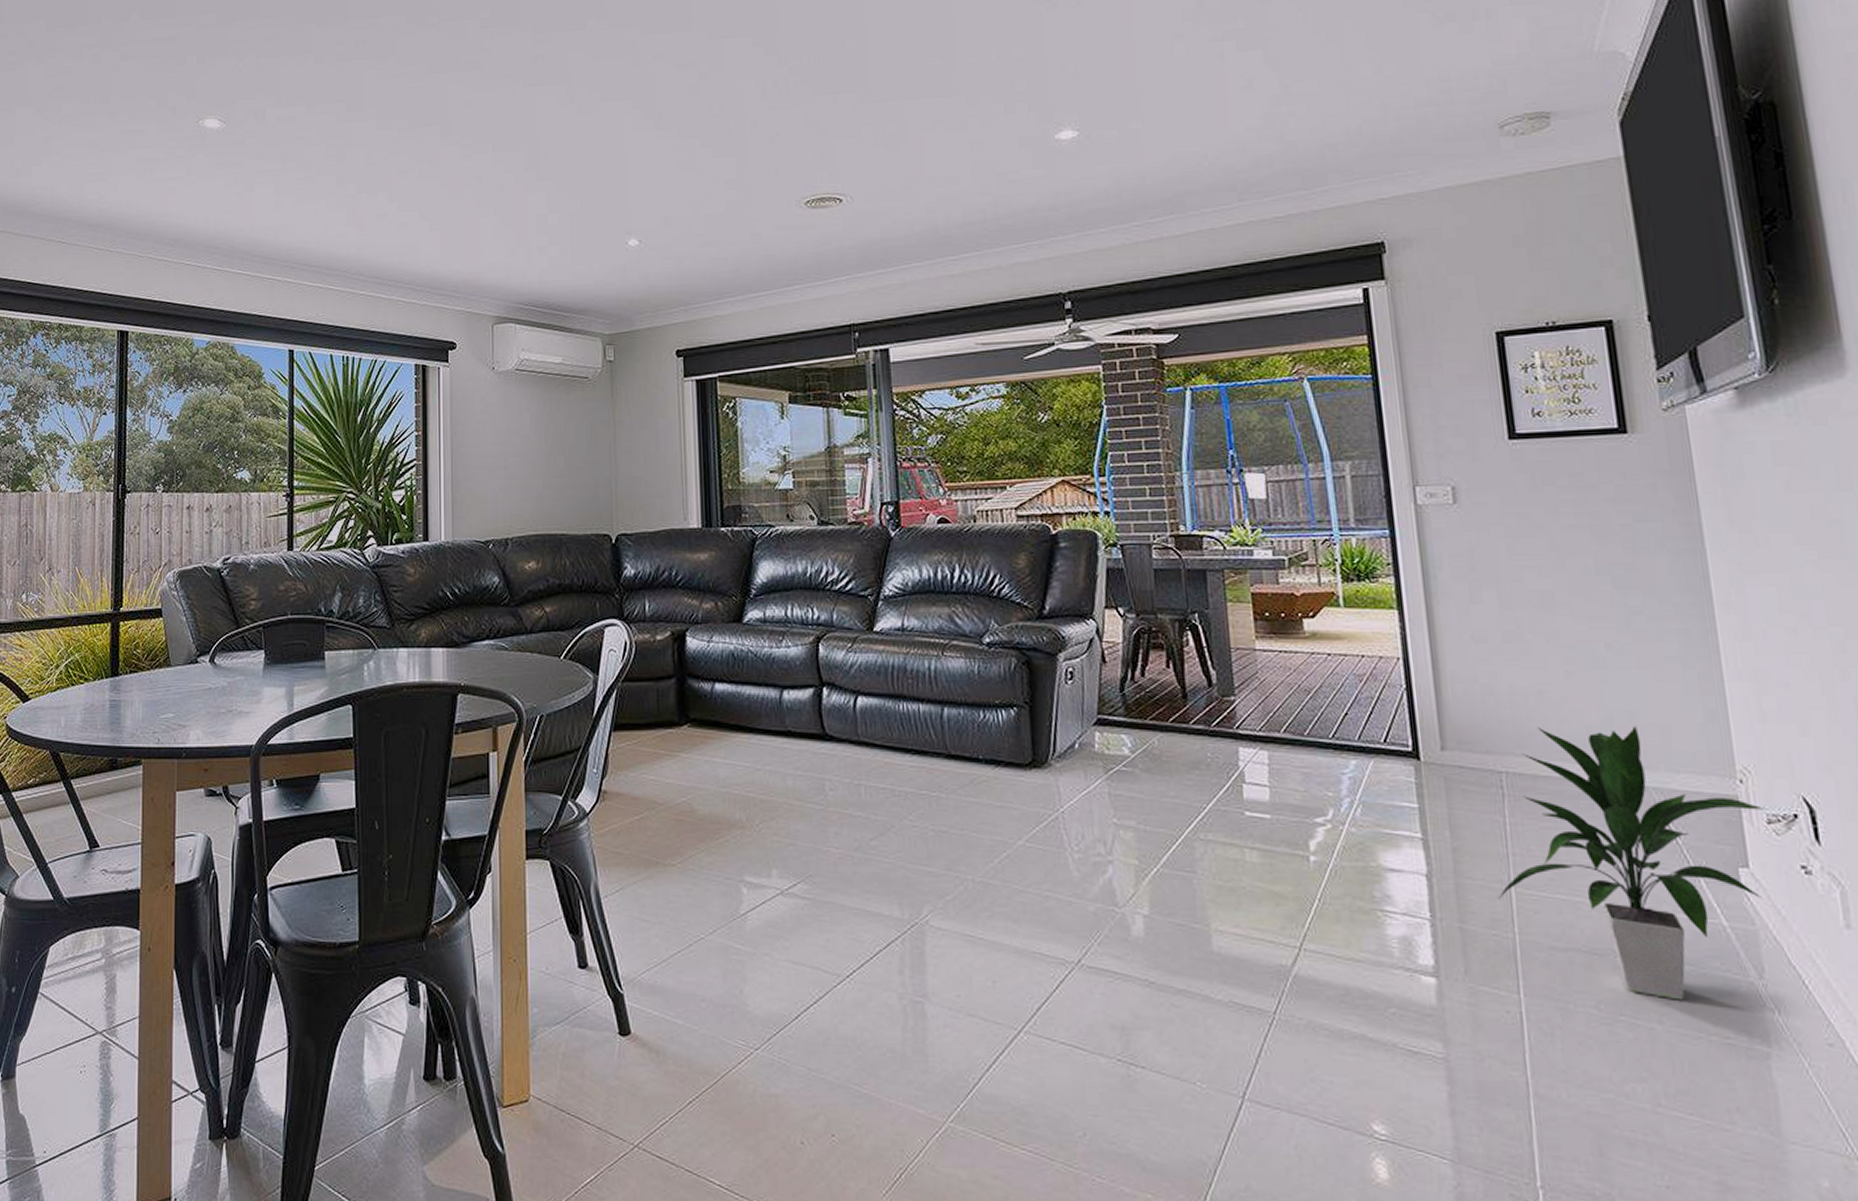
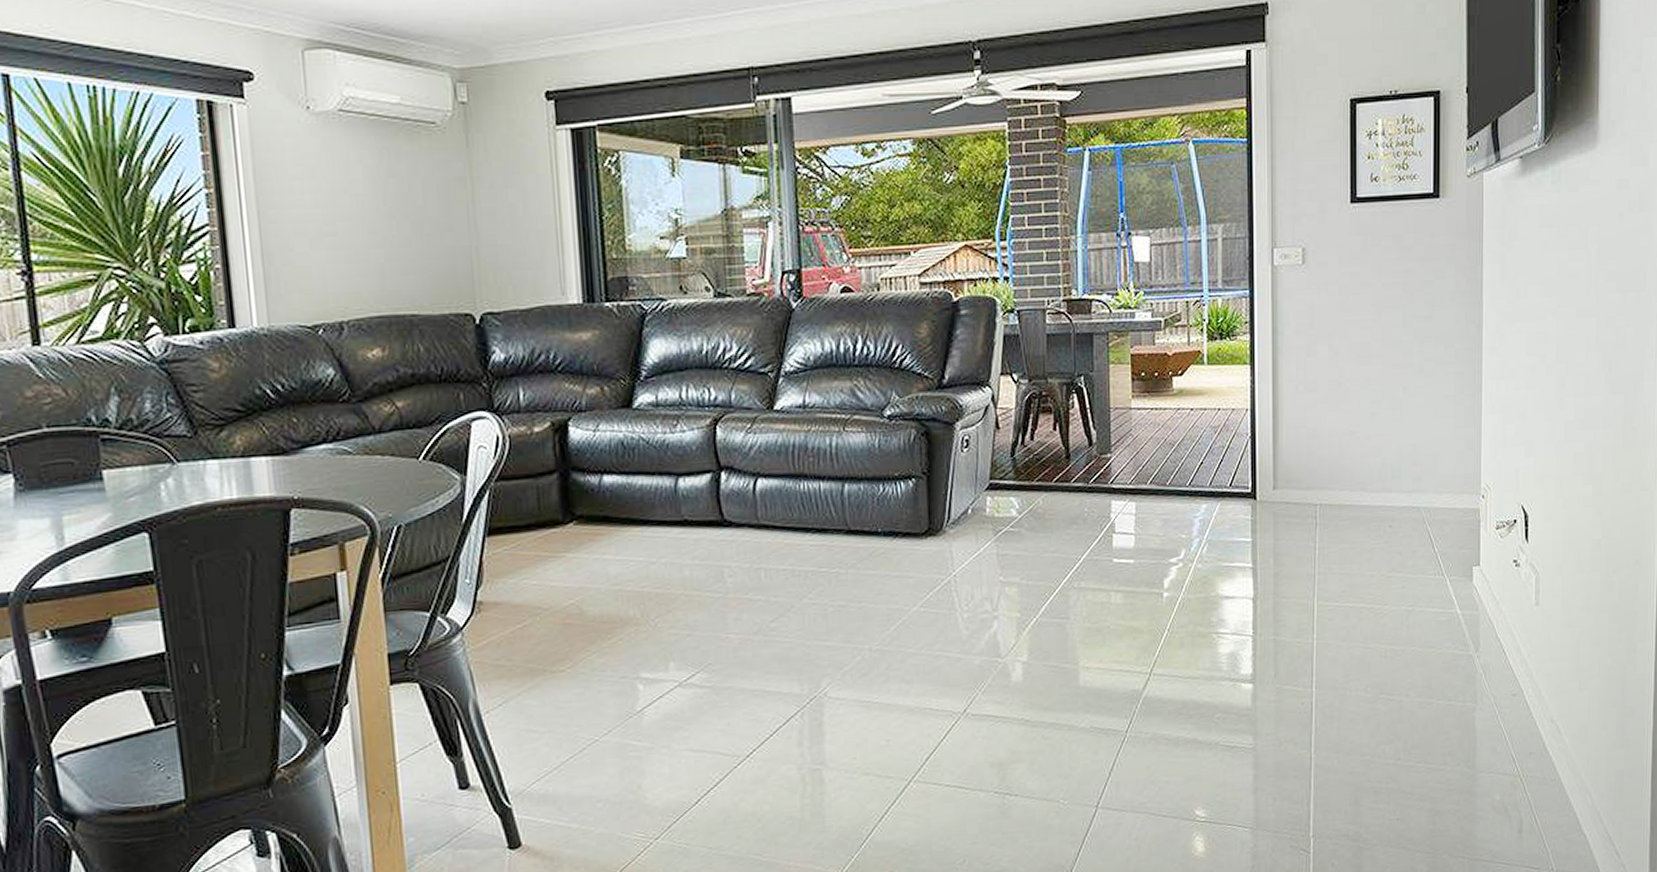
indoor plant: present [1497,725,1765,1001] -> none [1303,456,1496,677]

